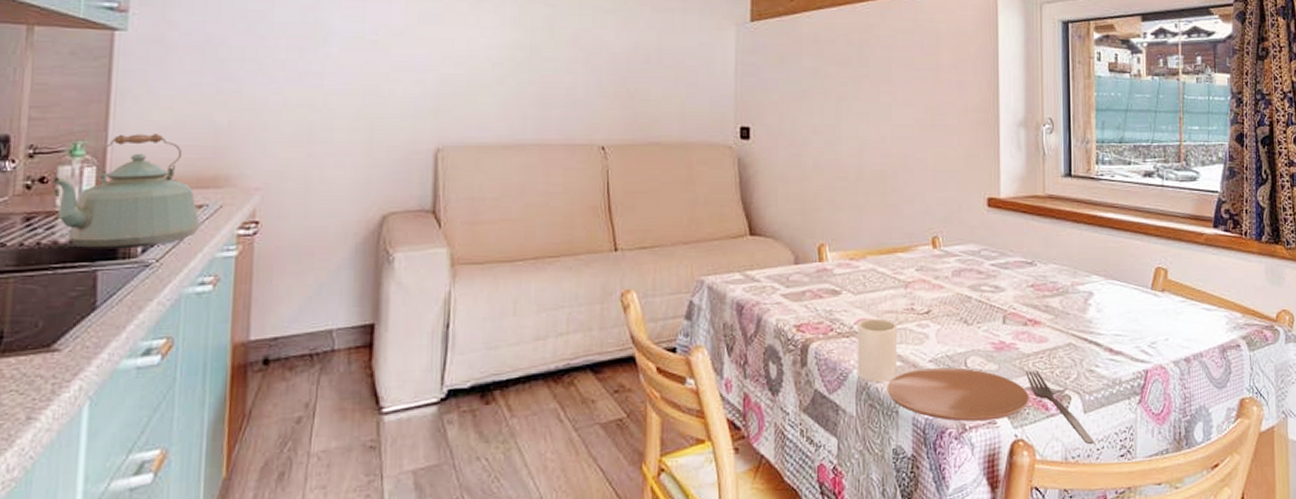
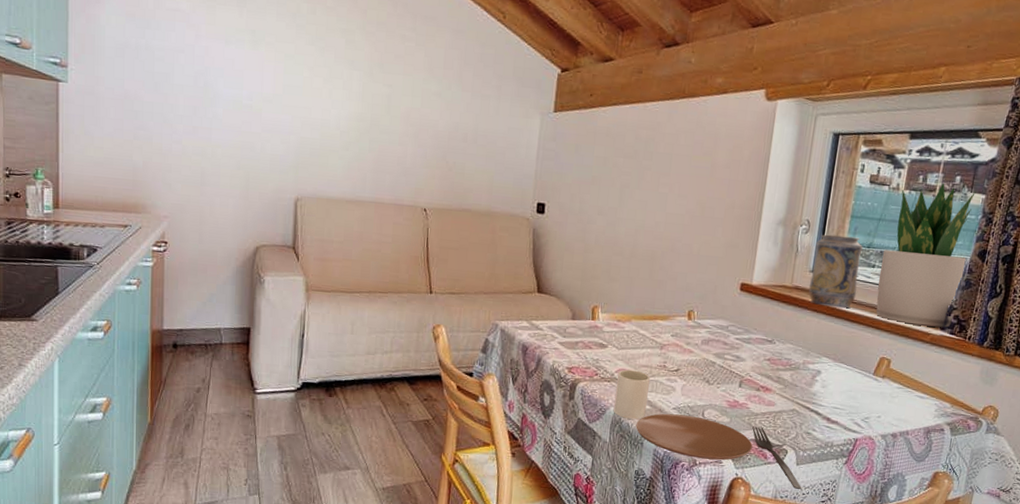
kettle: present [52,134,201,250] -> none [23,165,126,253]
decorative vase: none [1063,132,1117,215] -> present [808,234,863,309]
planter: none [1136,66,1226,226] -> present [876,184,976,328]

